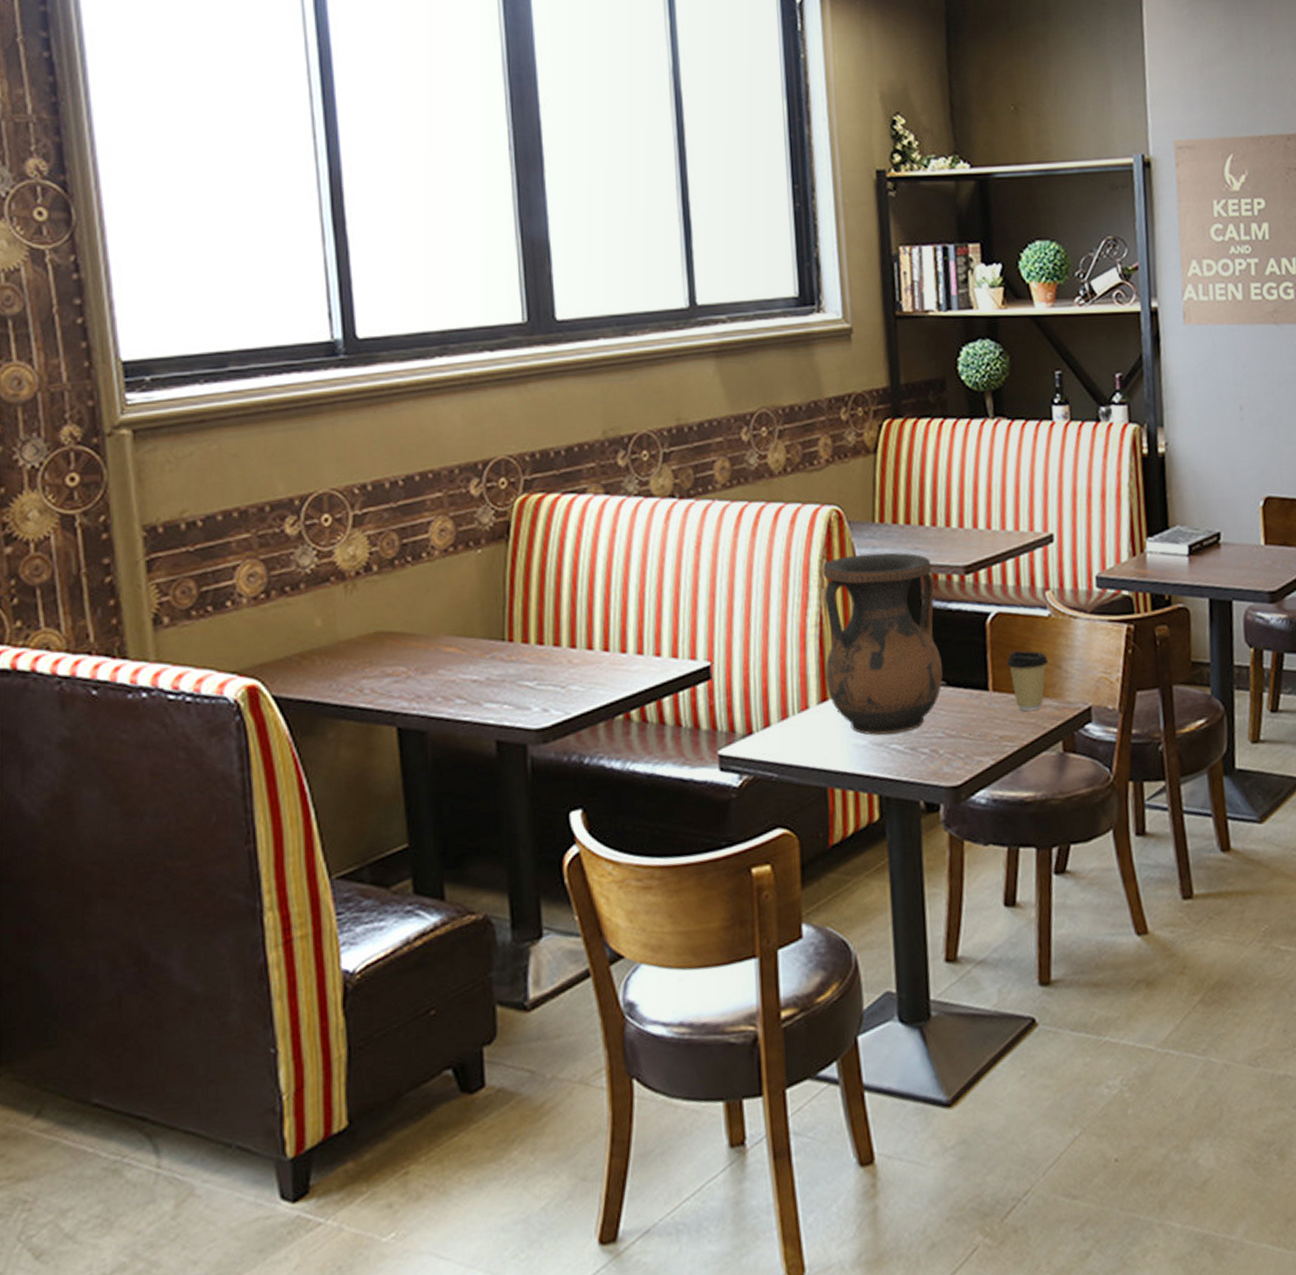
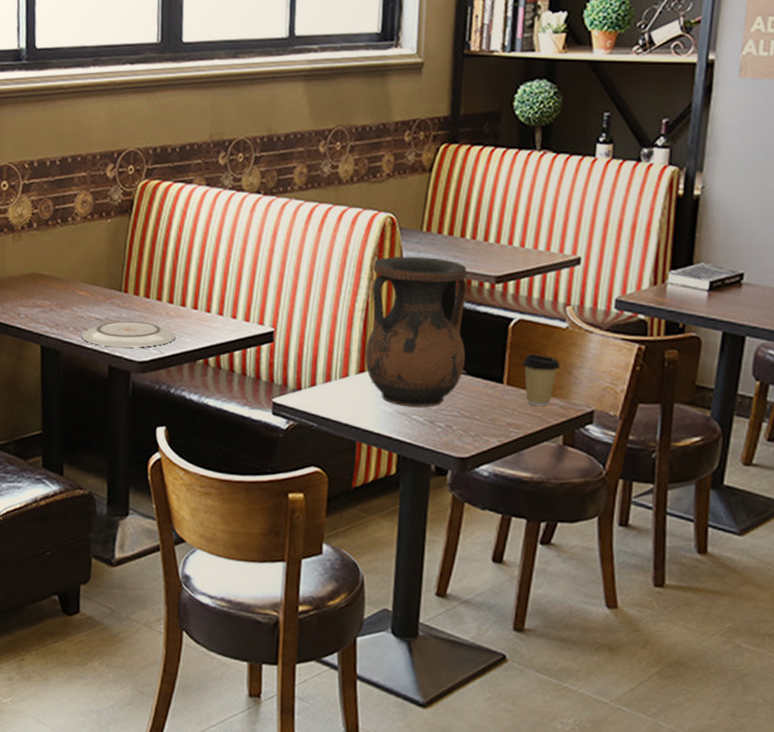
plate: none [454,676,584,716] -> present [82,321,176,348]

